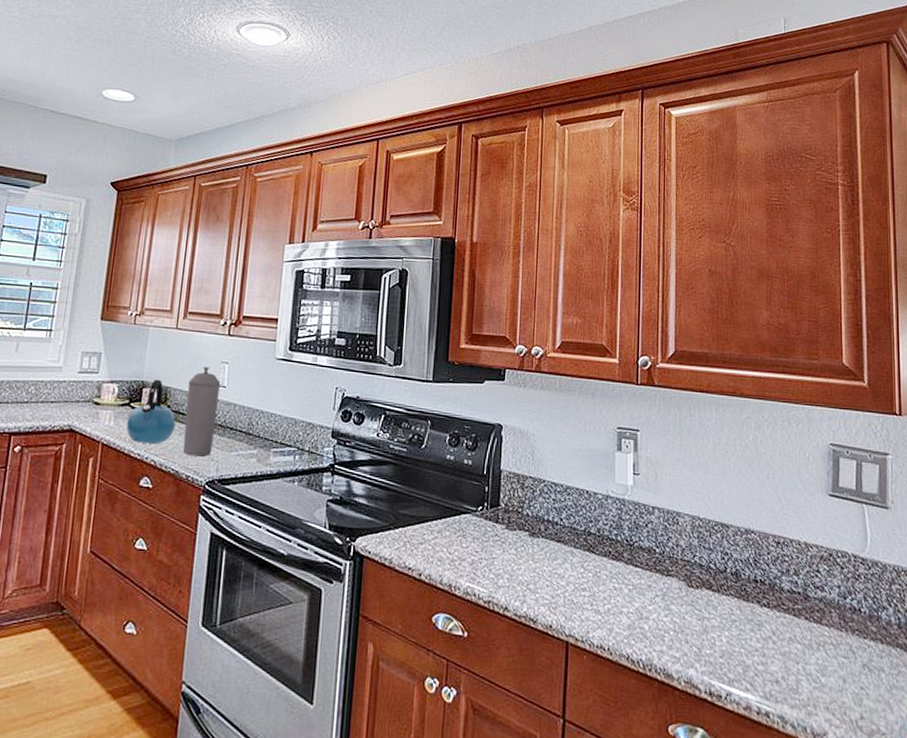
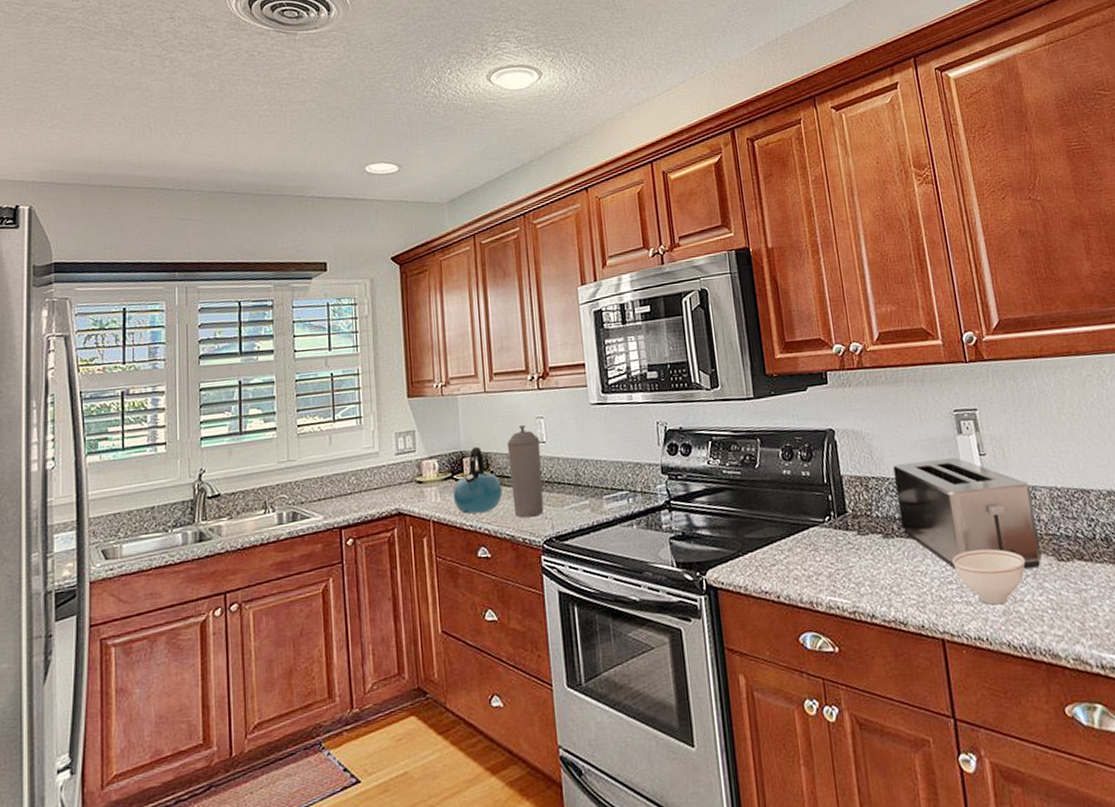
toaster: none [549,468,674,589] -> present [893,457,1042,569]
bowl: none [589,562,658,619] -> present [951,548,1026,605]

